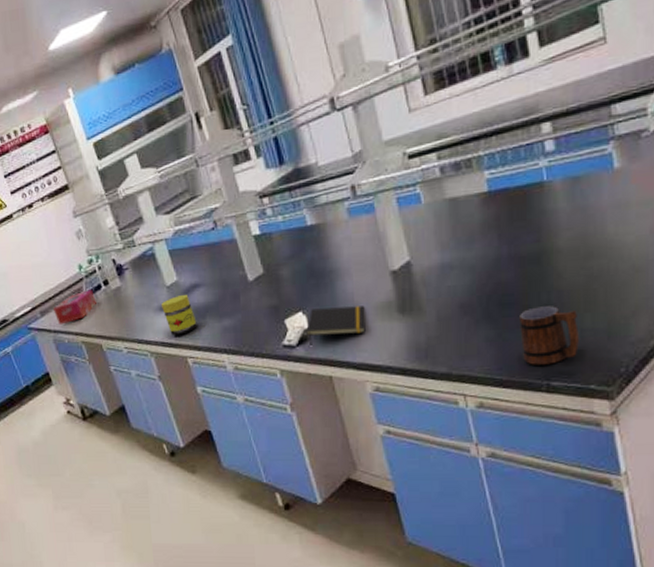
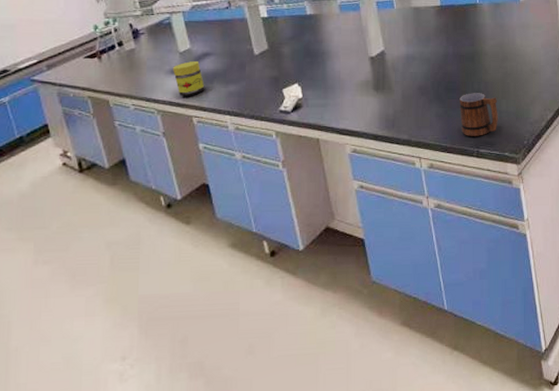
tissue box: present [53,290,96,325] -> none [62,49,108,79]
notepad: present [306,306,366,346] -> none [300,82,348,112]

